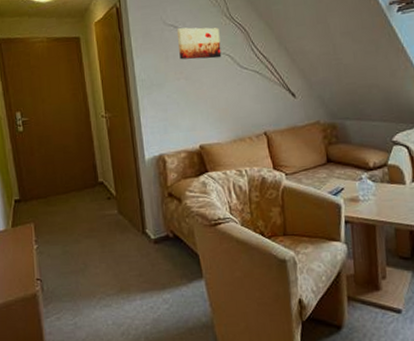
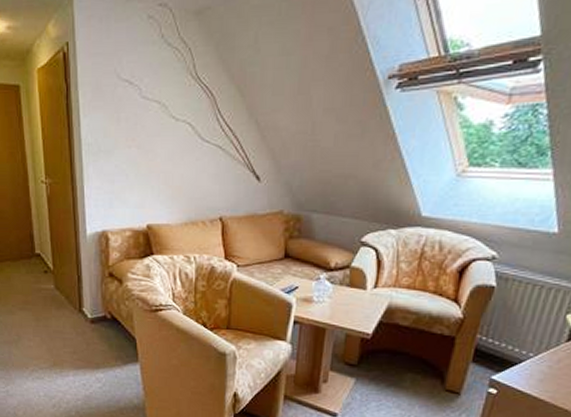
wall art: present [176,27,222,60] -> none [132,84,182,126]

